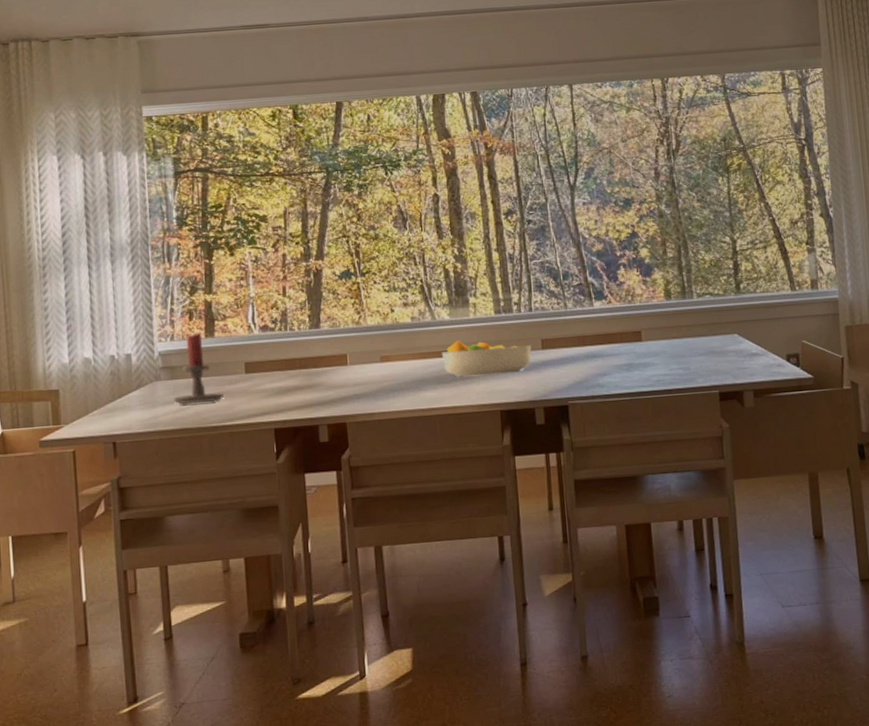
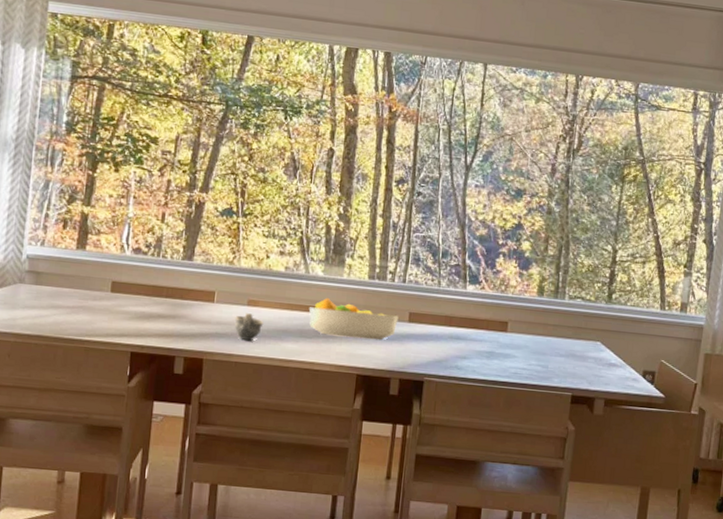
candle holder: present [173,332,224,404] -> none [34,242,86,314]
cup: none [370,369,400,397] -> present [234,313,264,341]

